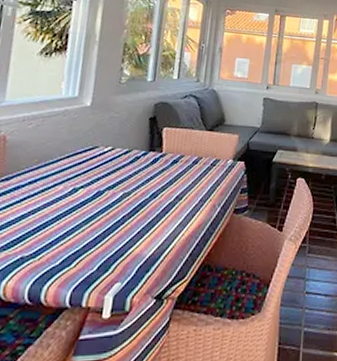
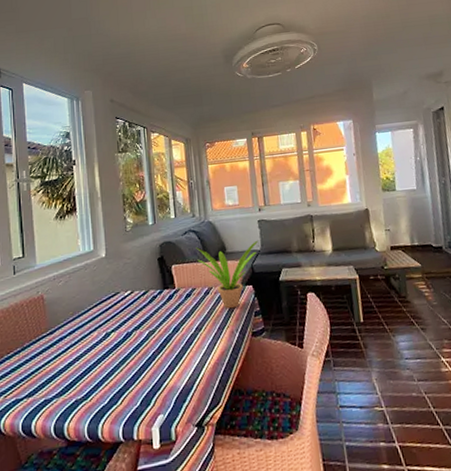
potted plant: none [193,114,259,182] -> present [196,240,258,309]

